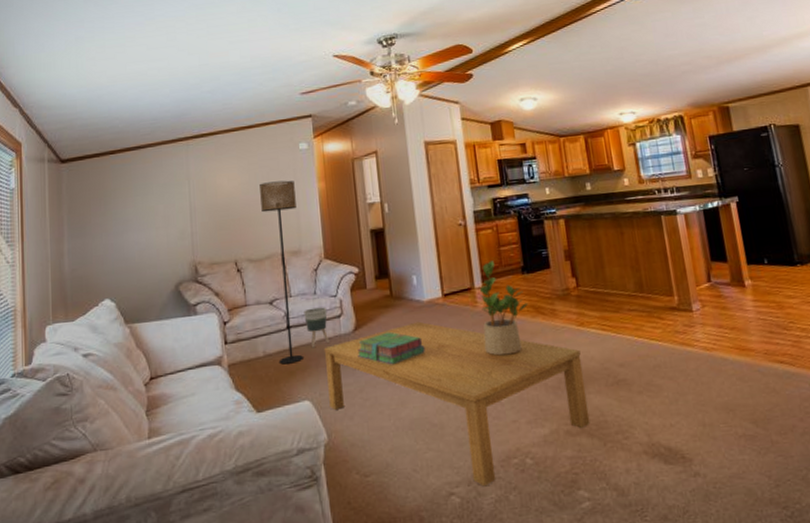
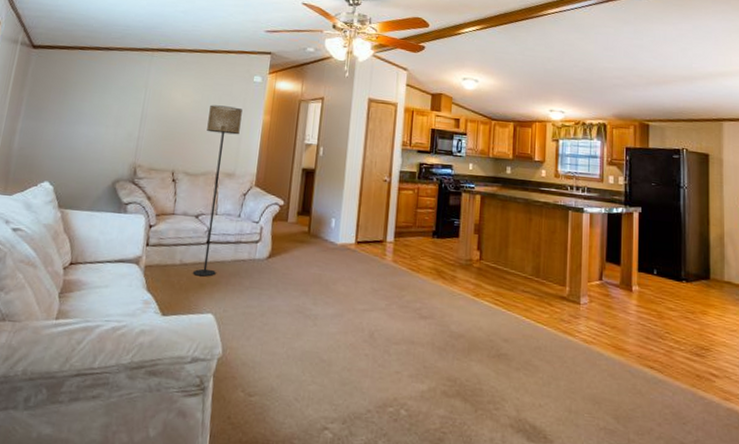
planter: present [304,307,330,348] -> none [224,229,247,267]
coffee table: present [323,321,591,487] -> none [230,261,471,428]
stack of books: present [357,332,425,365] -> none [266,265,330,297]
potted plant: present [479,260,528,356] -> none [384,219,432,310]

